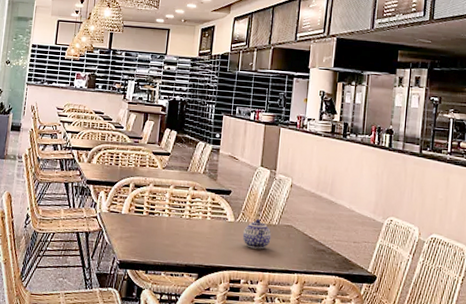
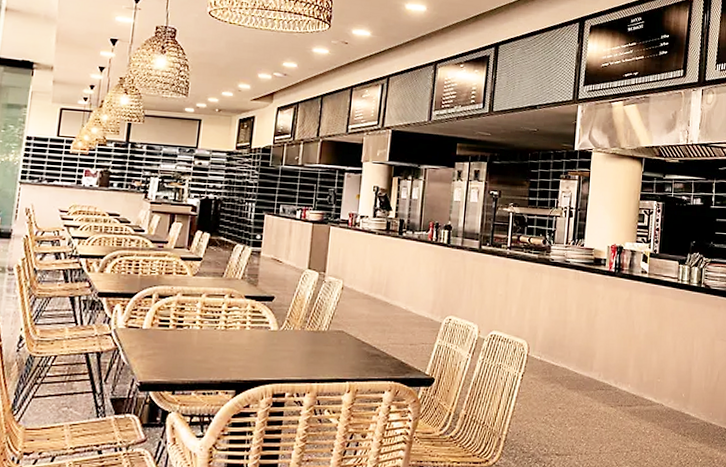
teapot: present [242,219,272,249] -> none [287,326,320,359]

